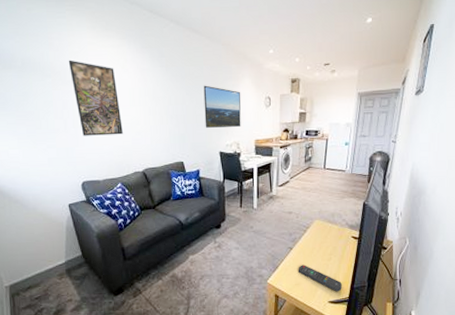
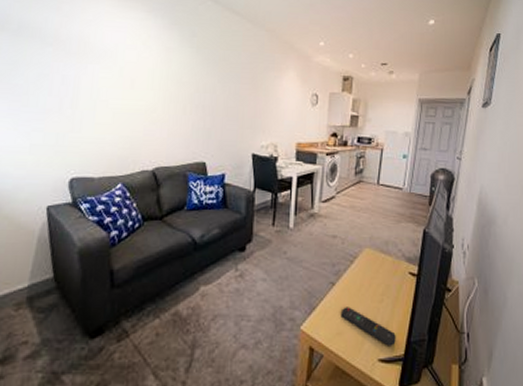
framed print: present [68,60,123,136] -> none [77,28,134,123]
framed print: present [203,85,241,128] -> none [237,73,284,125]

